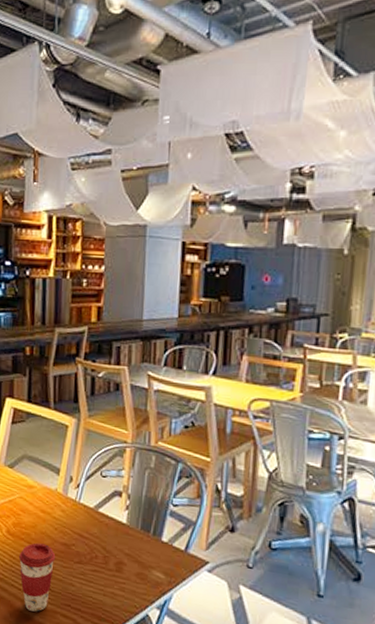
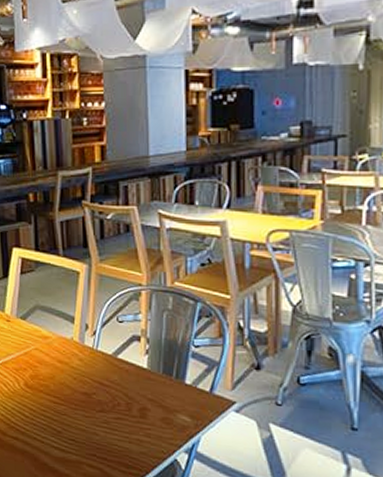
coffee cup: present [19,542,56,612] -> none [39,394,77,464]

